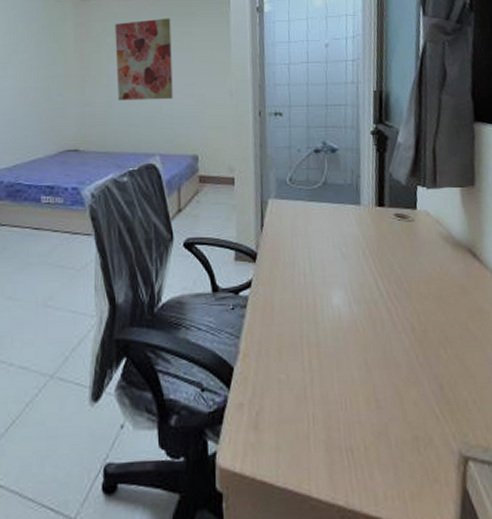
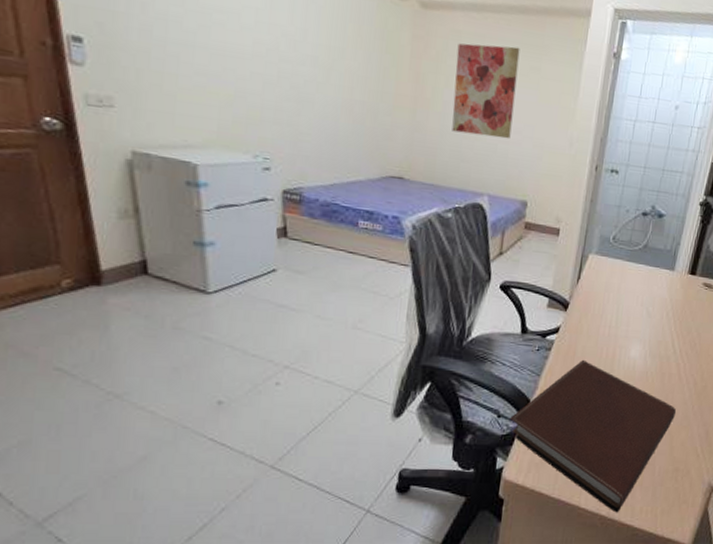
notebook: none [214,314,399,502] -> present [509,359,676,513]

